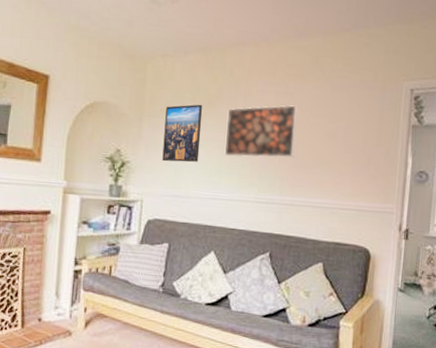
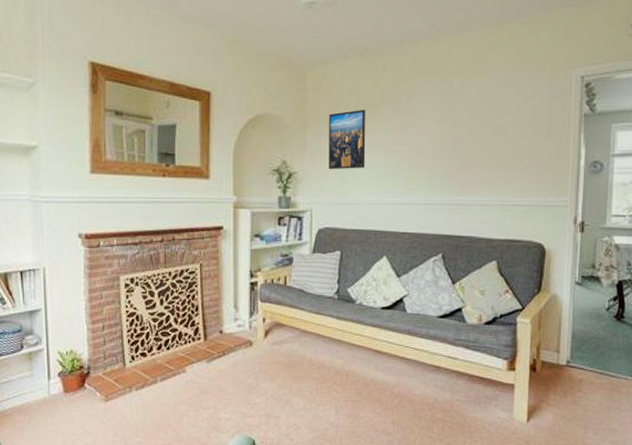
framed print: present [224,105,298,158] -> none [390,103,464,160]

